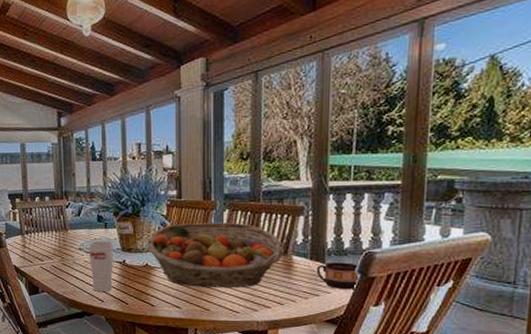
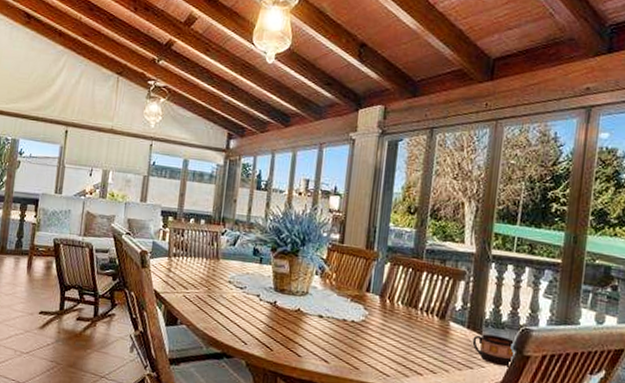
cup: present [89,241,114,292] -> none [236,275,266,334]
fruit basket: present [147,222,285,288] -> none [301,270,443,350]

